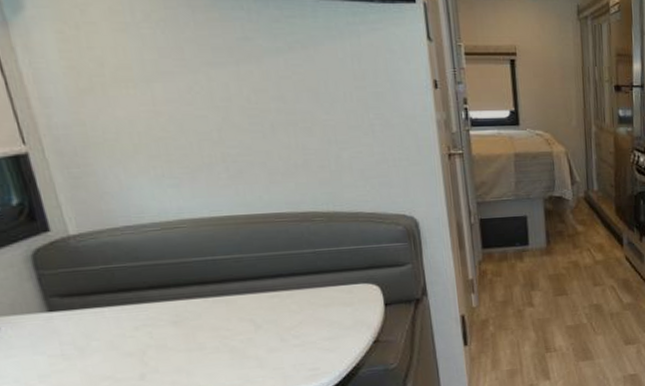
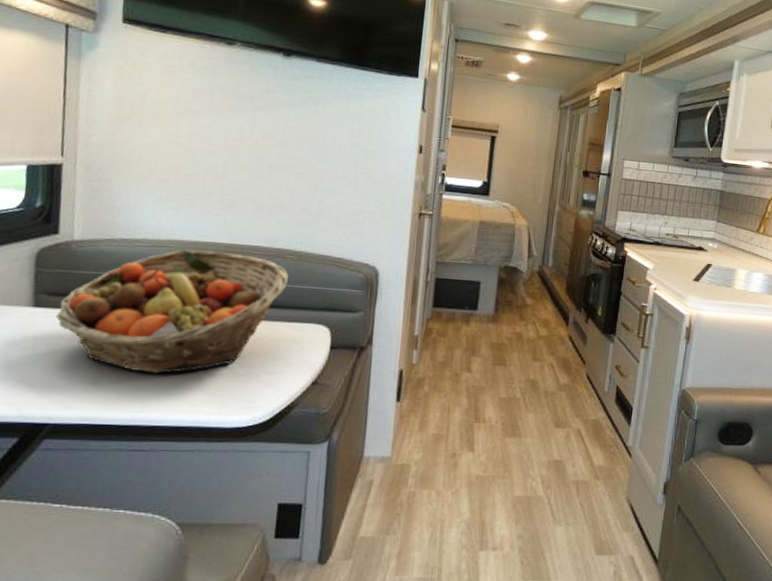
fruit basket: none [76,224,323,360] -> present [55,250,288,374]

